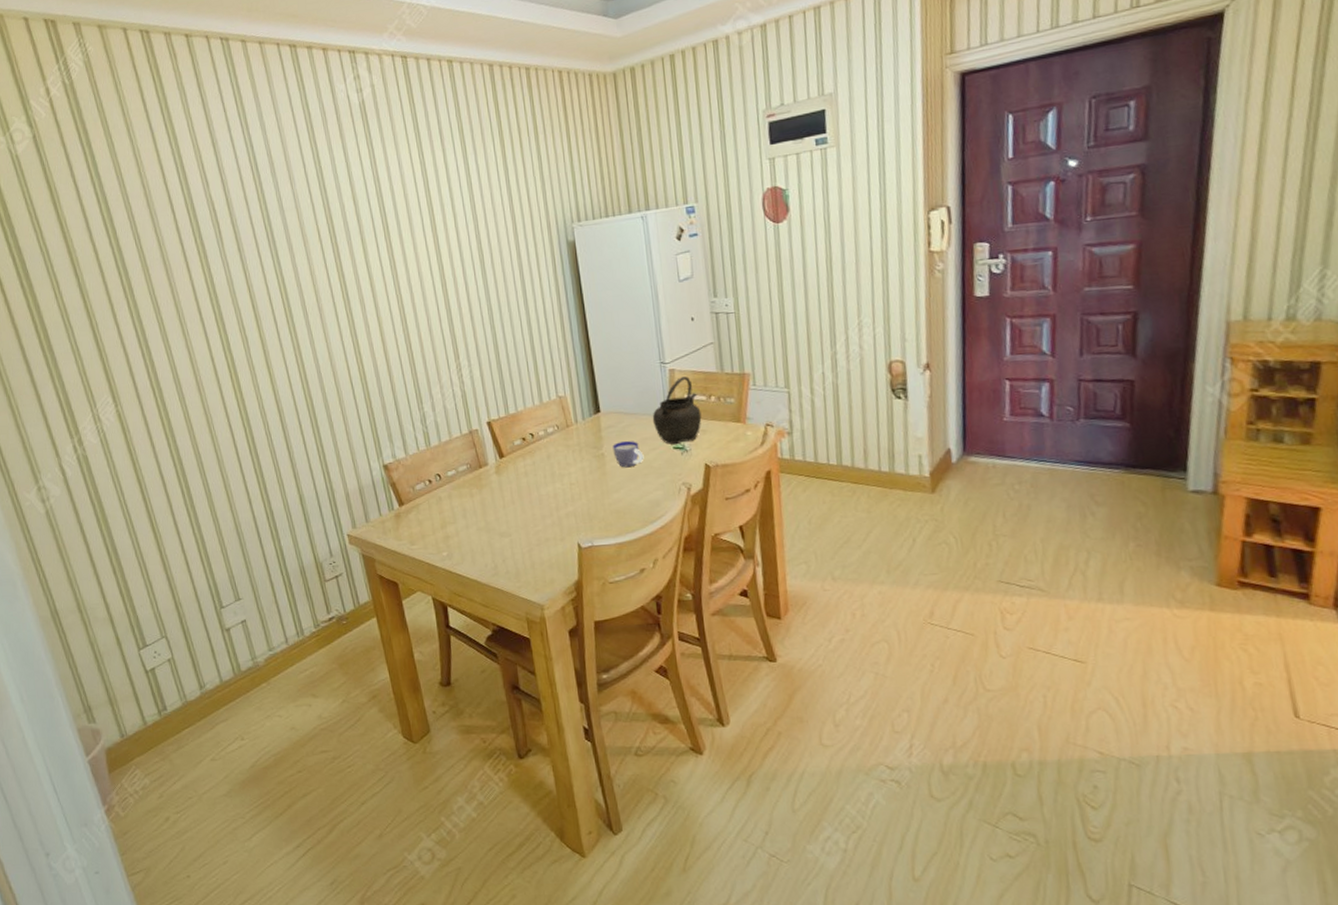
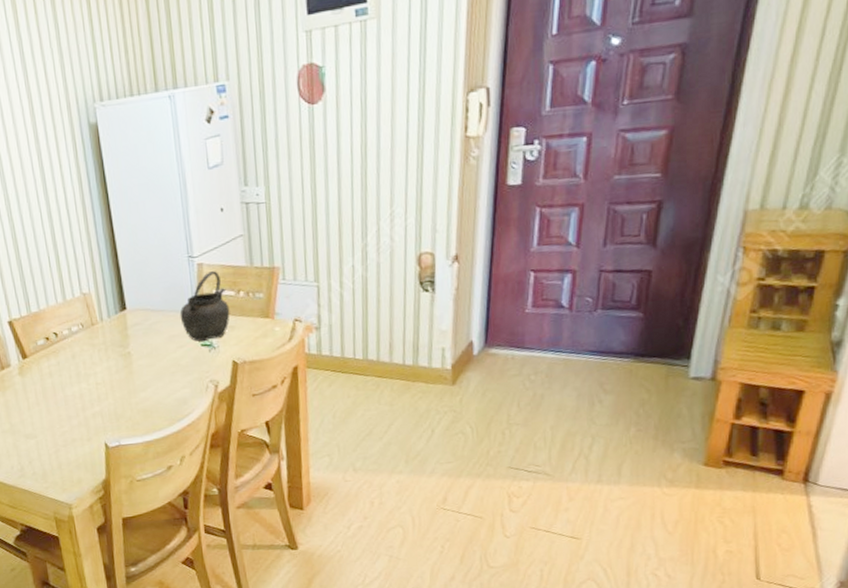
cup: present [613,441,644,468] -> none [139,338,172,366]

